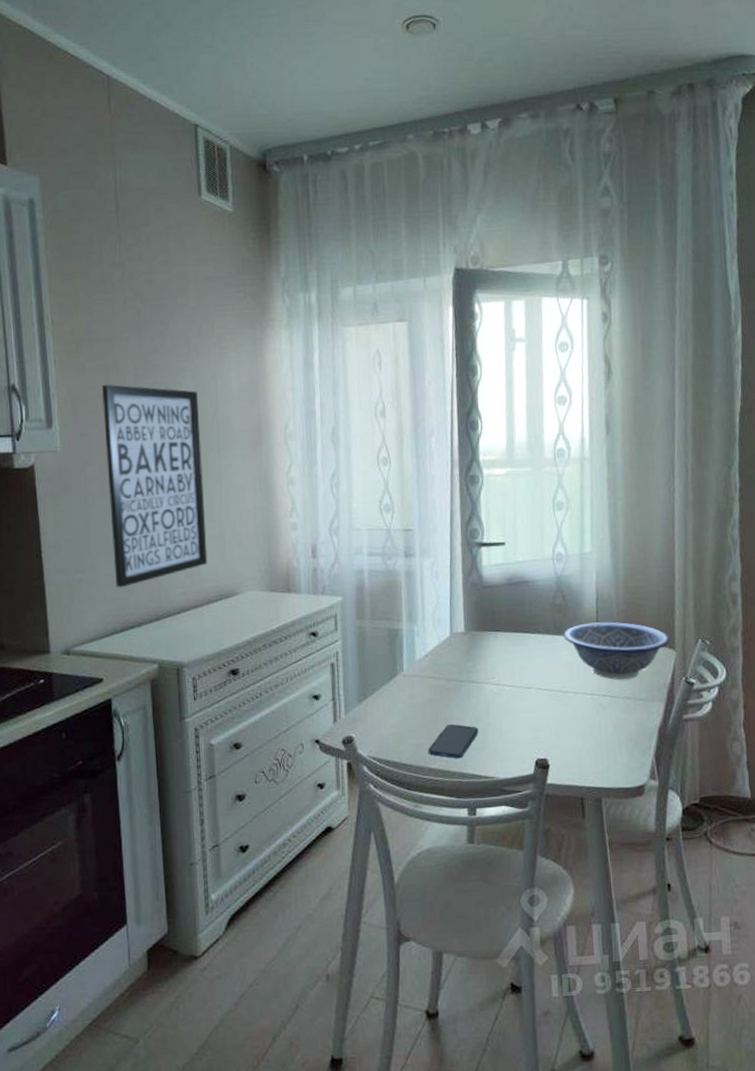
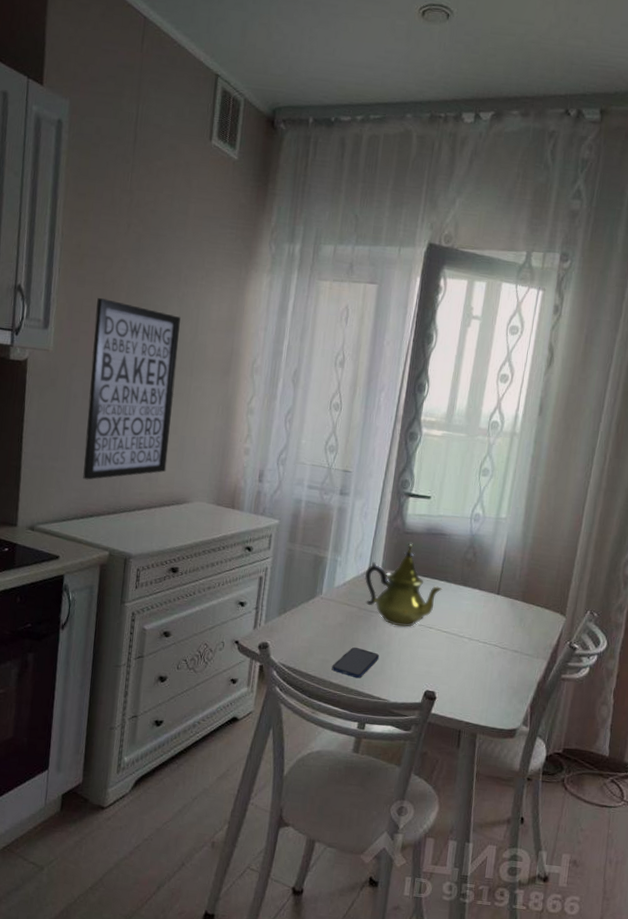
teapot: none [448,598,536,693] -> present [365,544,443,627]
decorative bowl: present [563,621,671,680] -> none [468,579,563,635]

